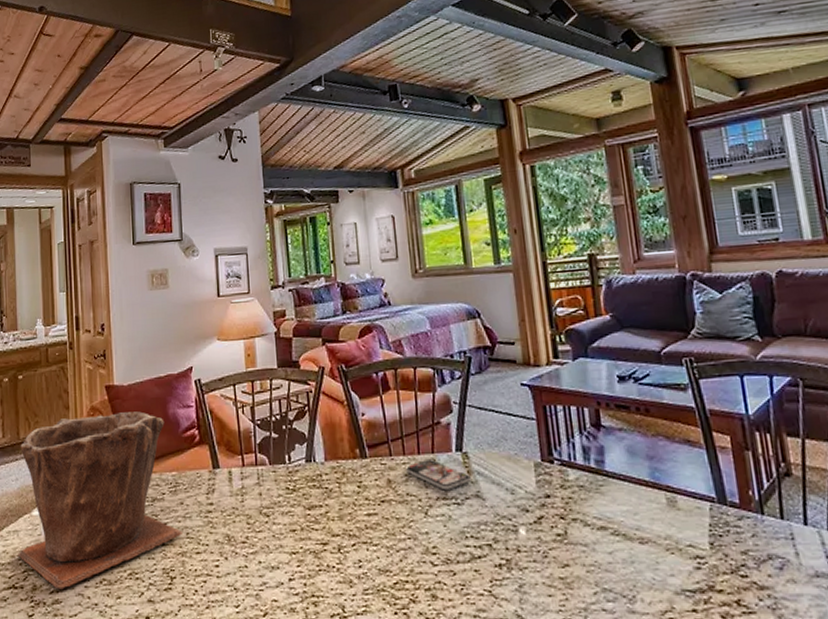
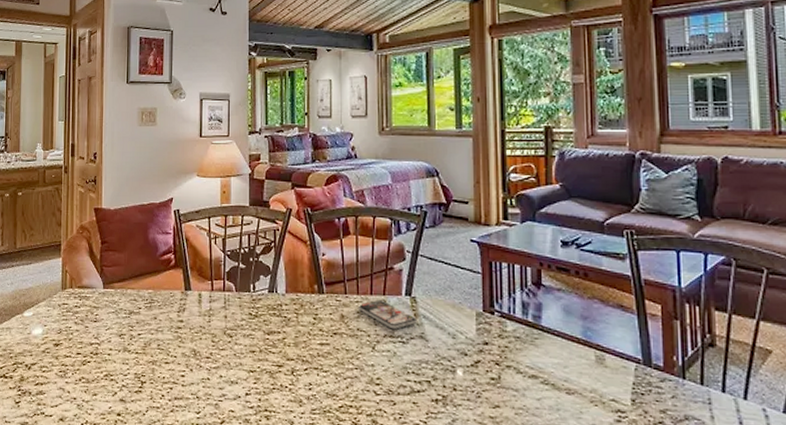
plant pot: present [18,411,182,590] -> none [9,233,154,383]

